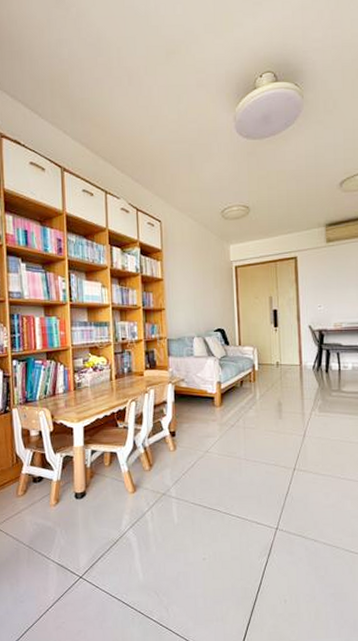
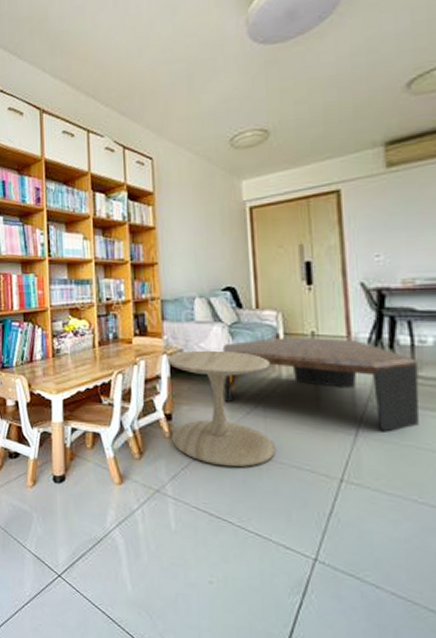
side table: none [172,378,251,469] -> present [167,350,275,468]
coffee table: none [214,366,343,432] -> present [222,336,420,432]

